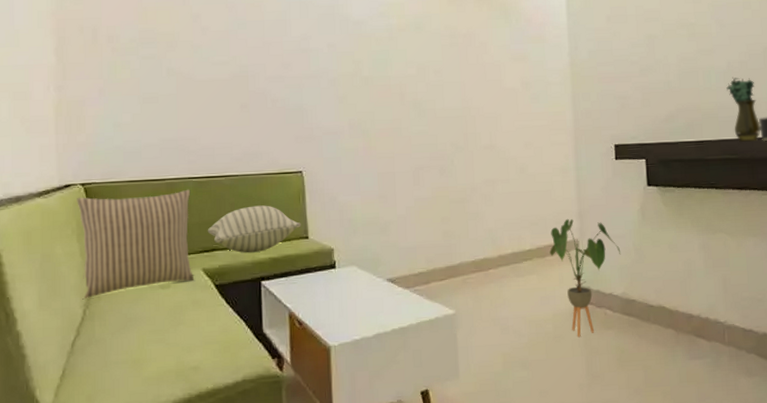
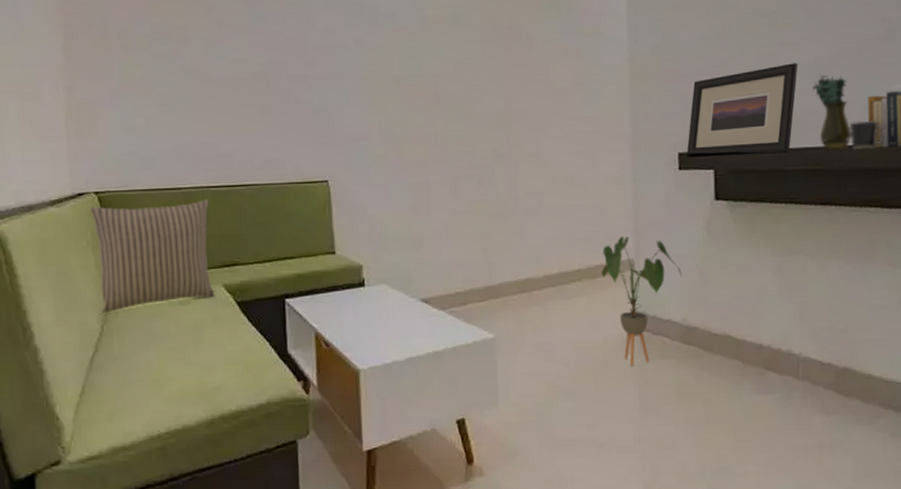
pillow: present [207,205,301,253] -> none [227,217,327,269]
picture frame: none [621,67,714,149] -> present [686,63,798,158]

